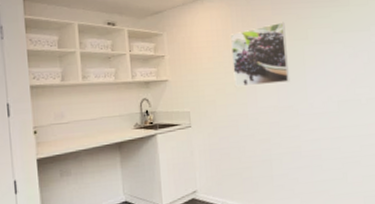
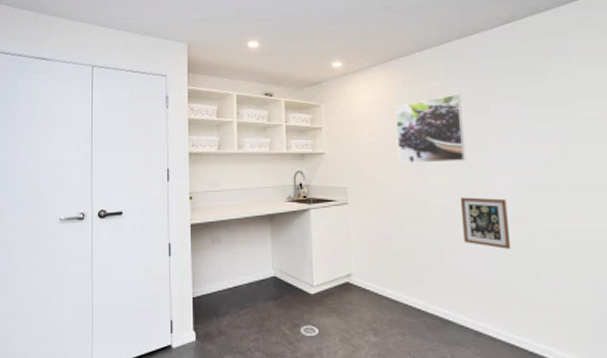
picture frame: none [285,113,325,156] -> present [460,197,511,249]

